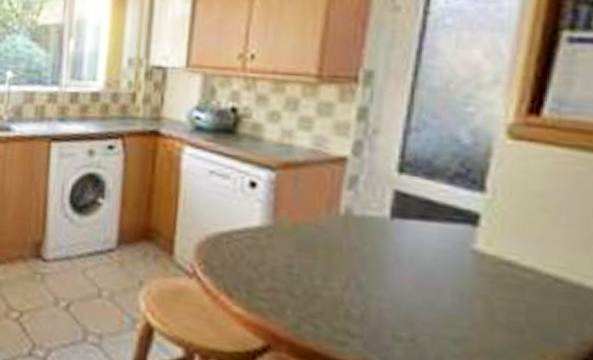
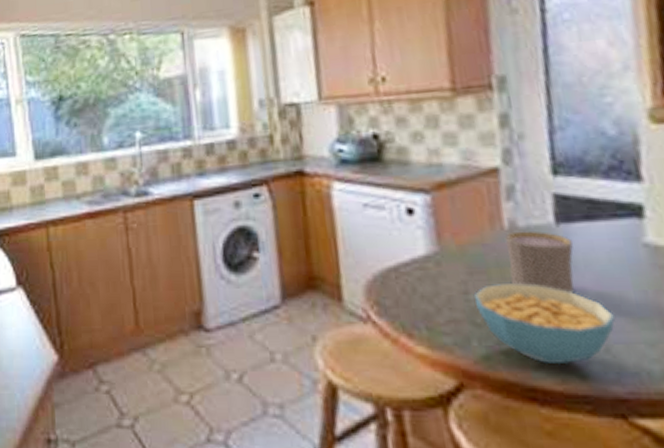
cereal bowl: none [296,263,426,345] -> present [473,283,615,365]
cup: none [336,218,404,284] -> present [504,230,576,293]

